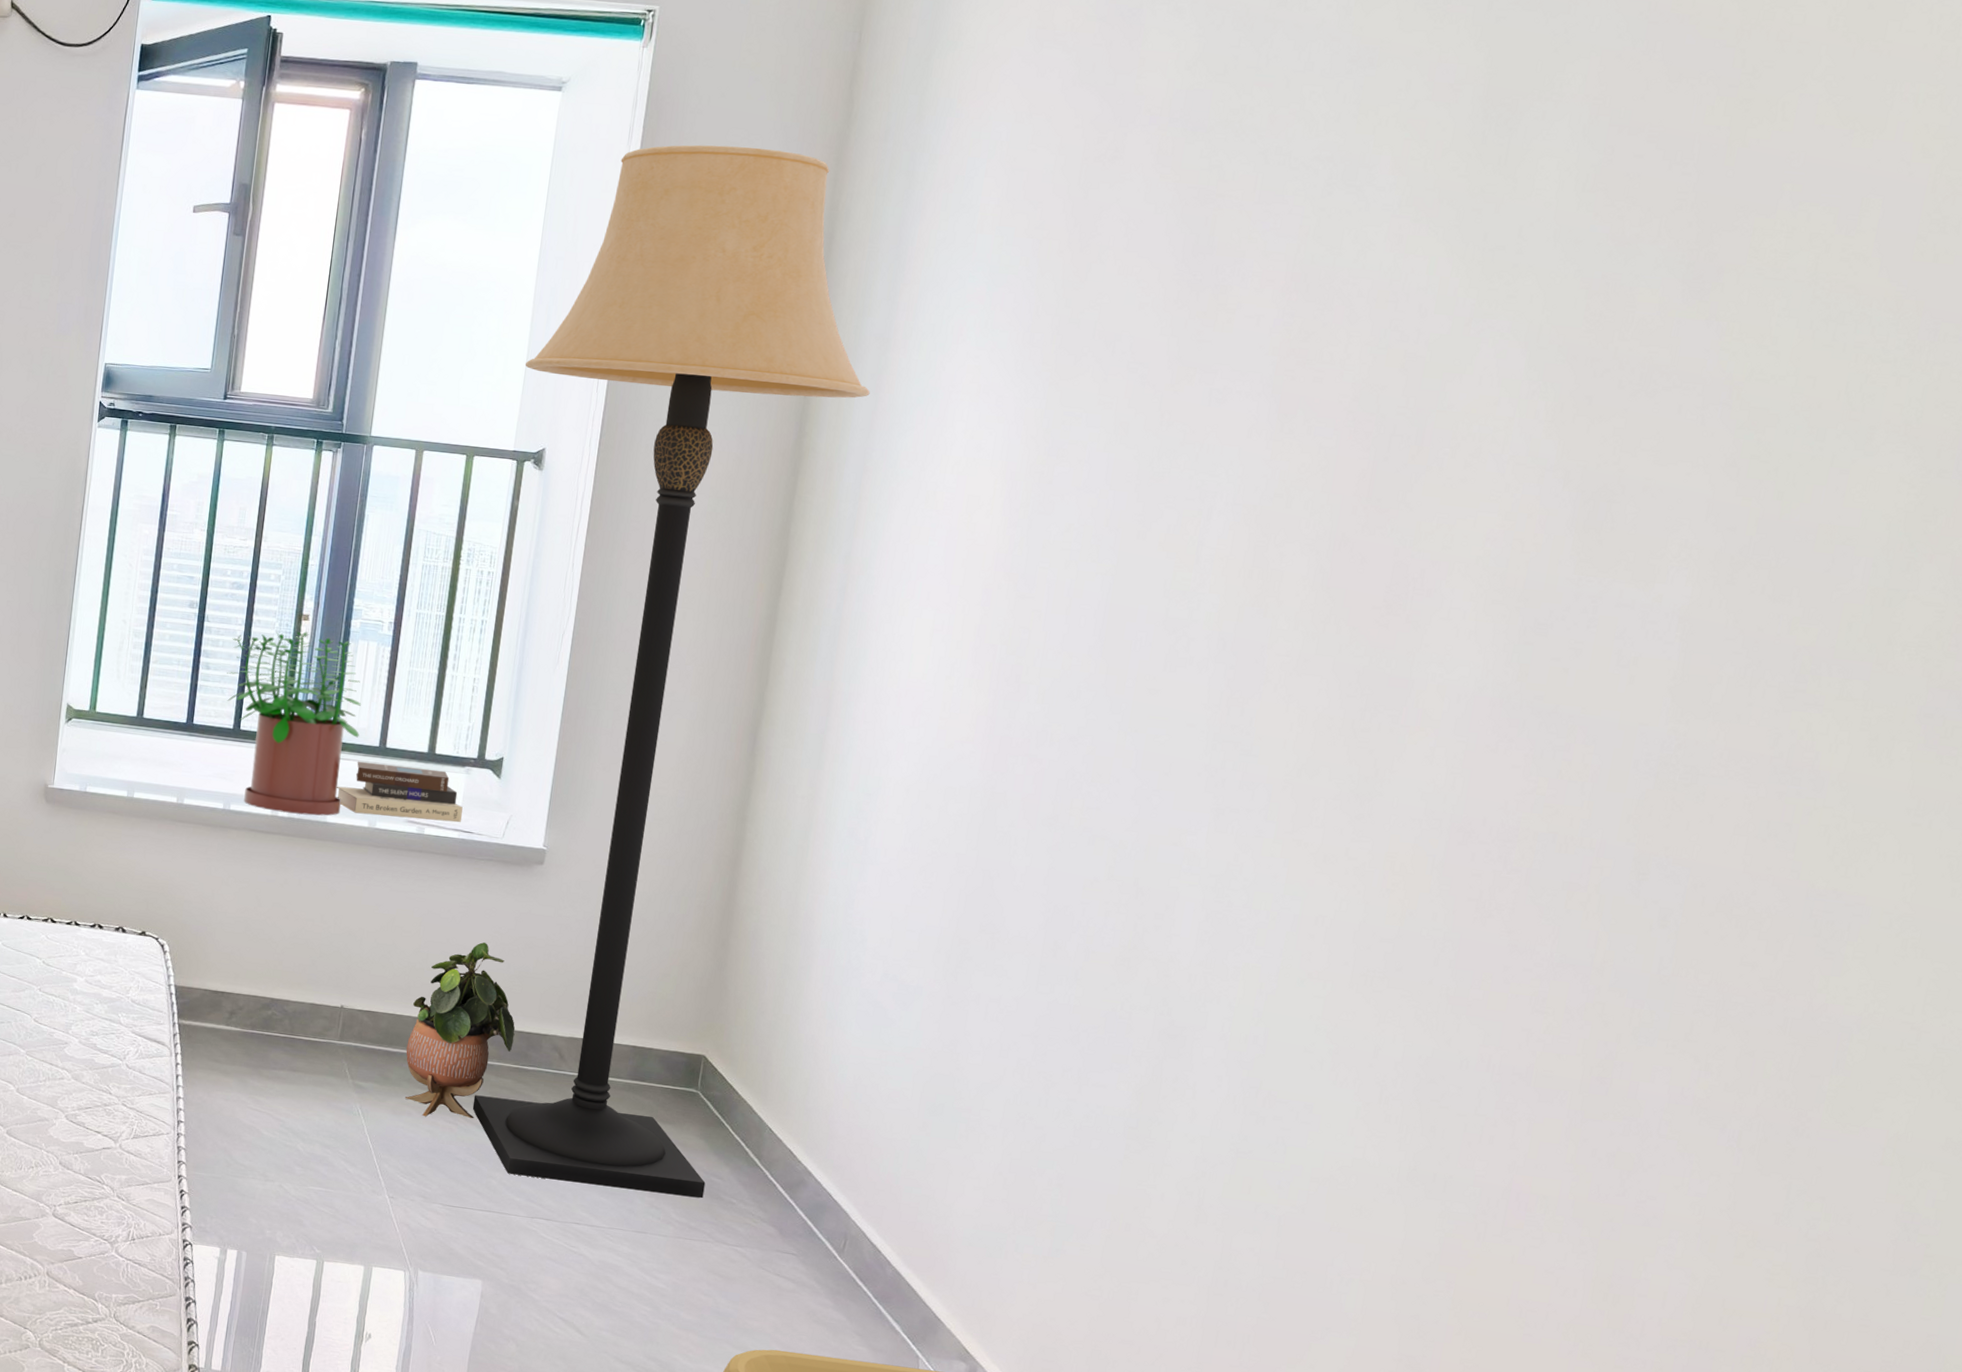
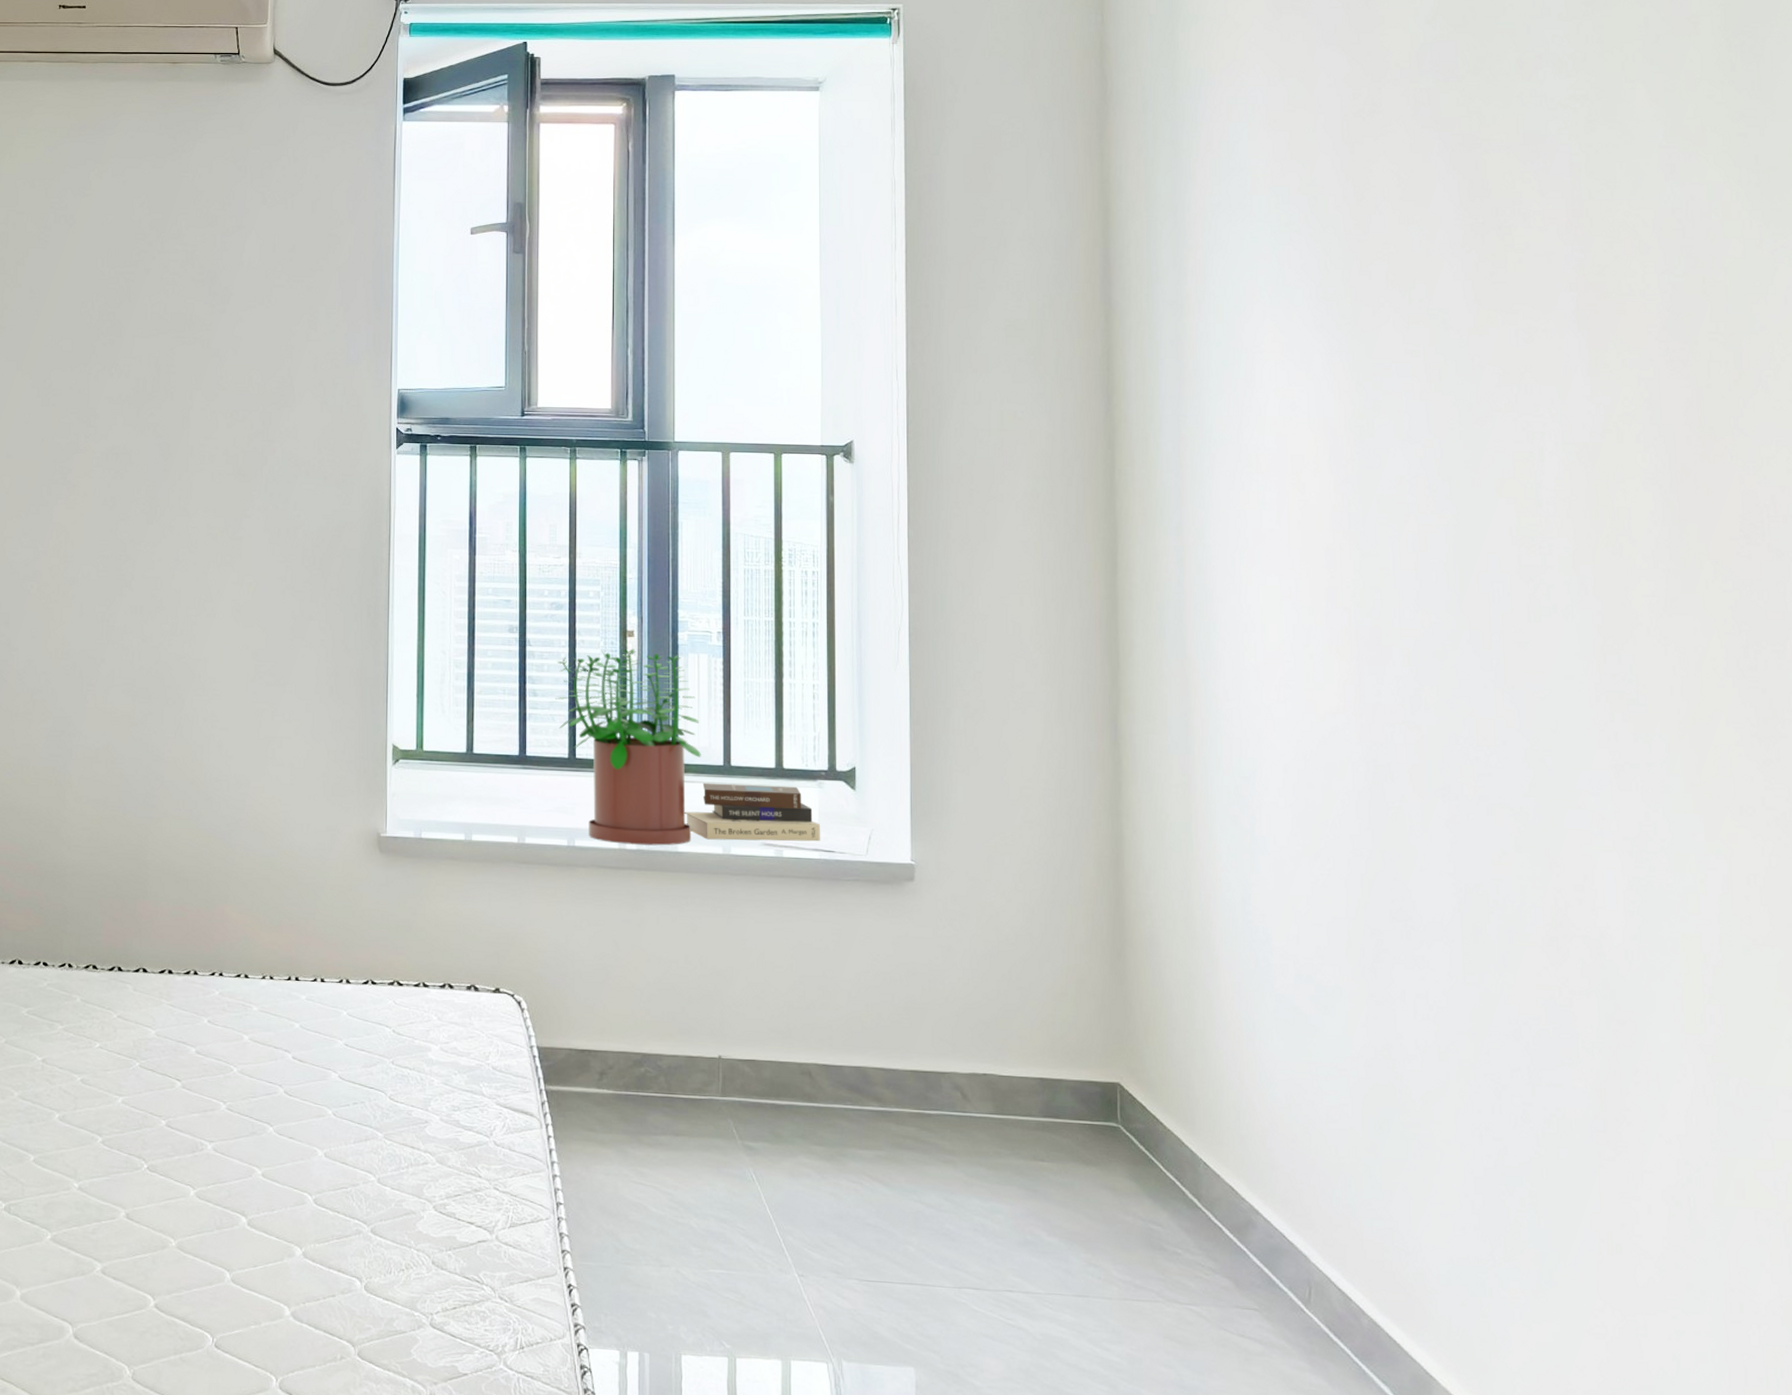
potted plant: present [405,942,516,1119] -> none [795,973,910,1177]
lamp: present [472,144,870,1199] -> none [821,129,1173,1251]

